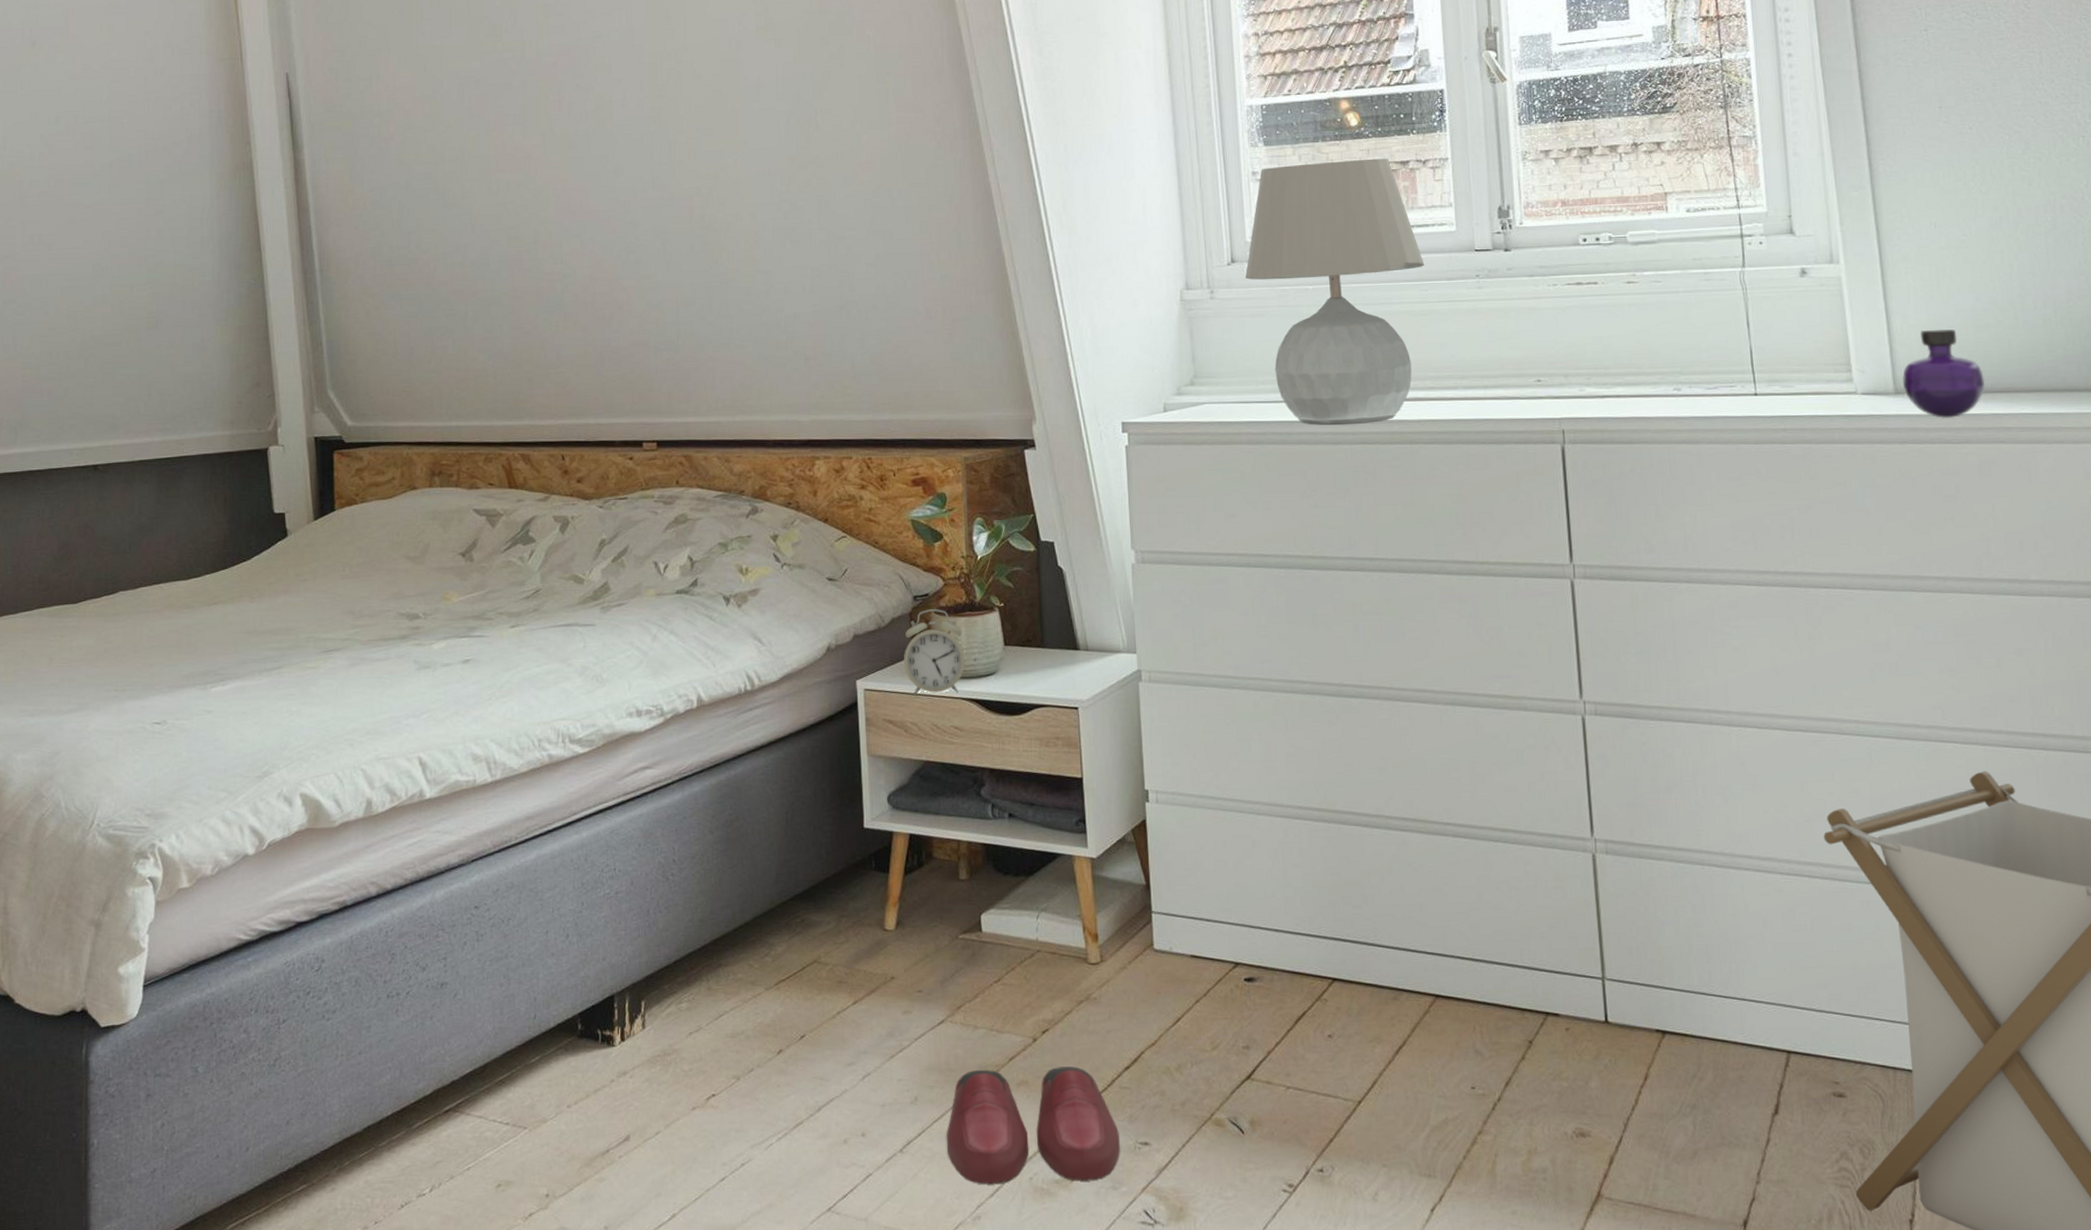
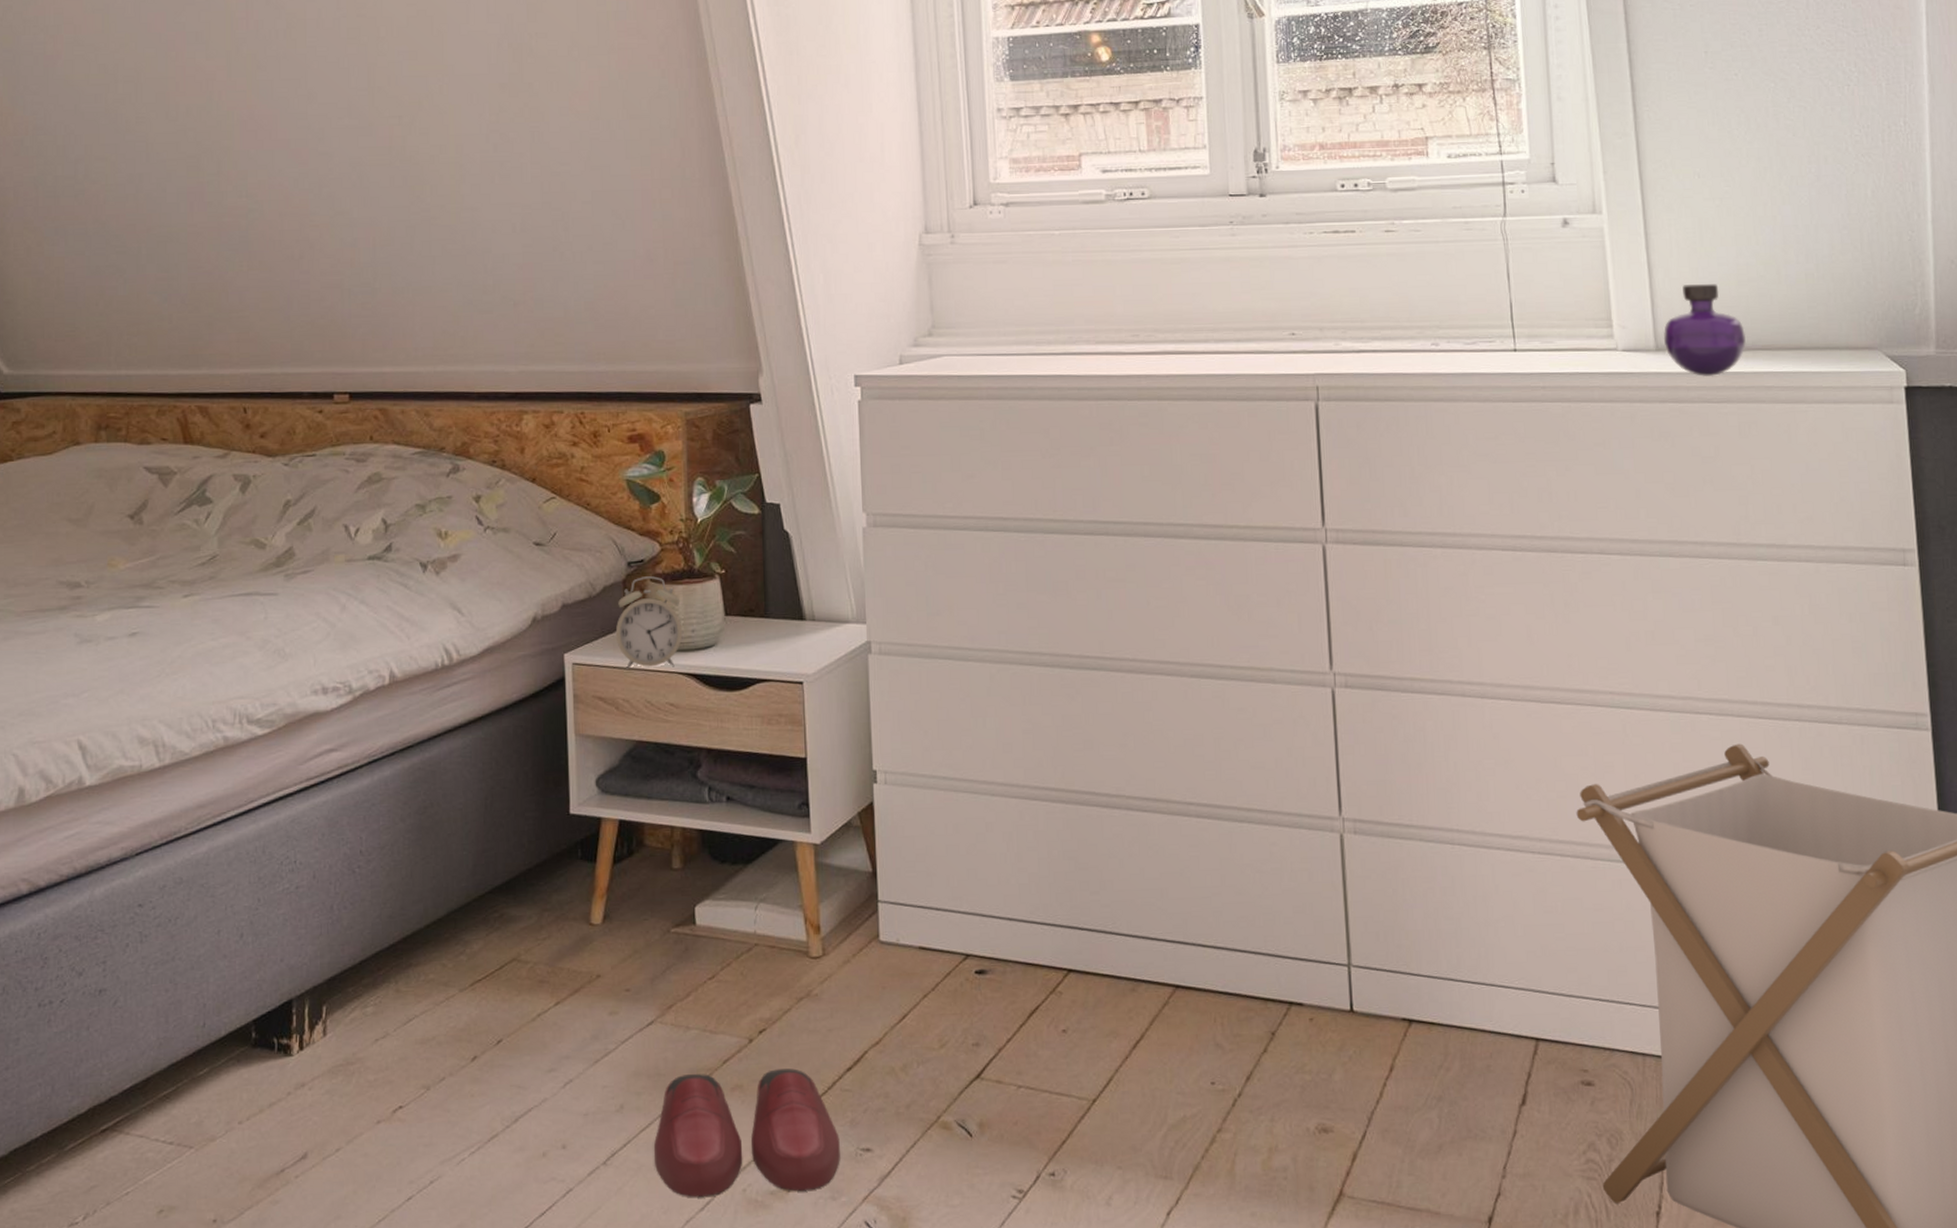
table lamp: present [1245,158,1425,426] -> none [988,96,1177,381]

